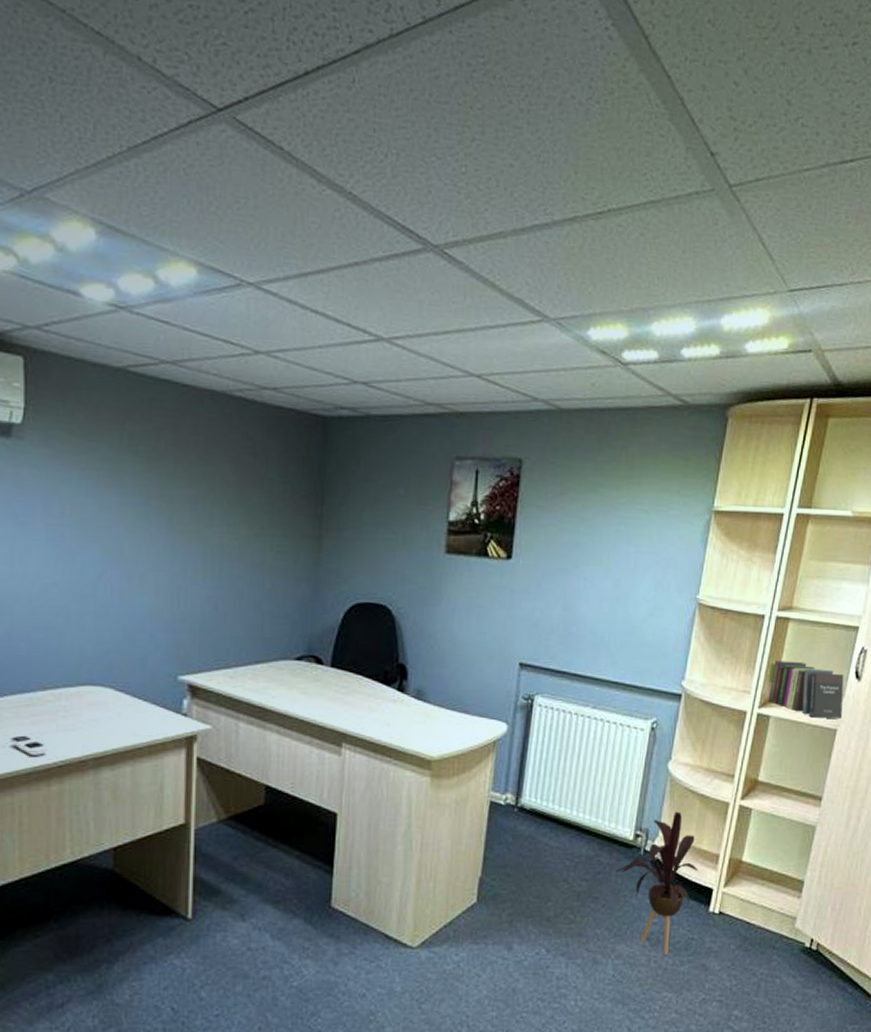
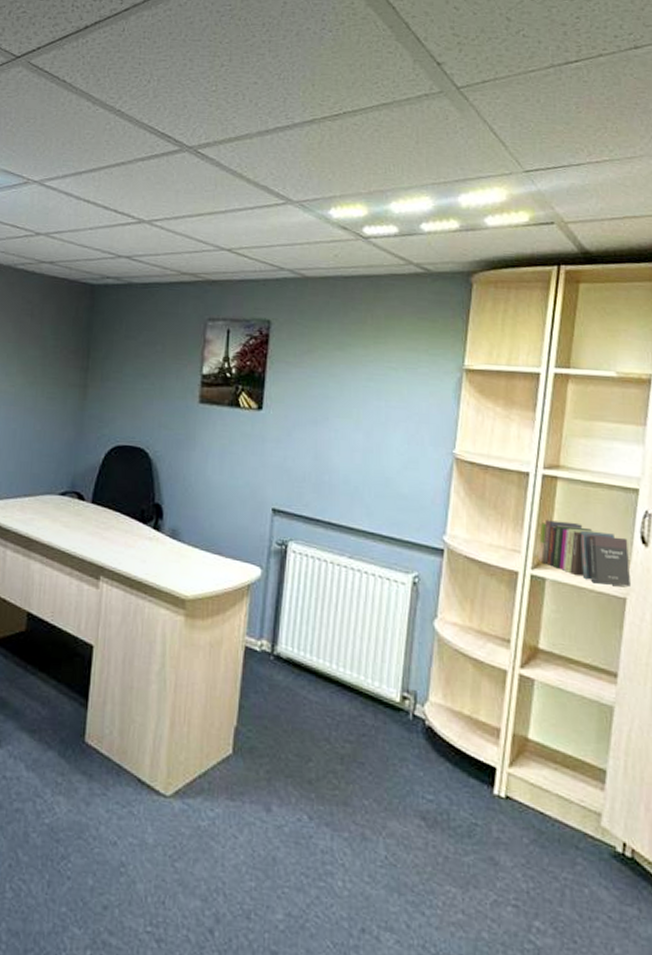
house plant: present [615,811,698,955] -> none [382,675,477,841]

